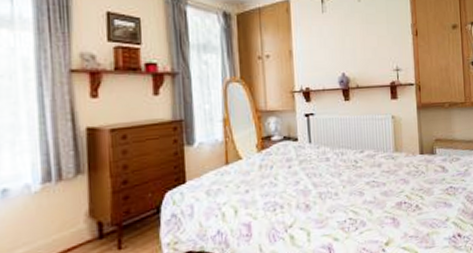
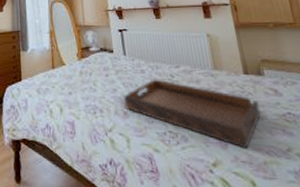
serving tray: none [305,166,430,225] -> present [123,79,262,149]

